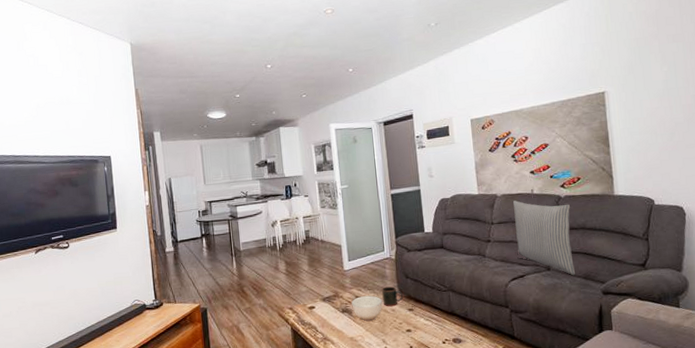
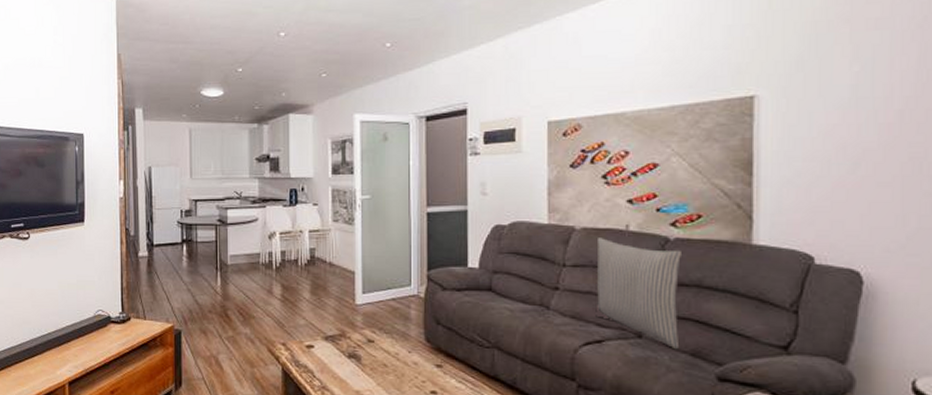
bowl: present [351,295,383,321] -> none [362,340,403,373]
mug: present [382,286,403,307] -> none [403,332,430,359]

